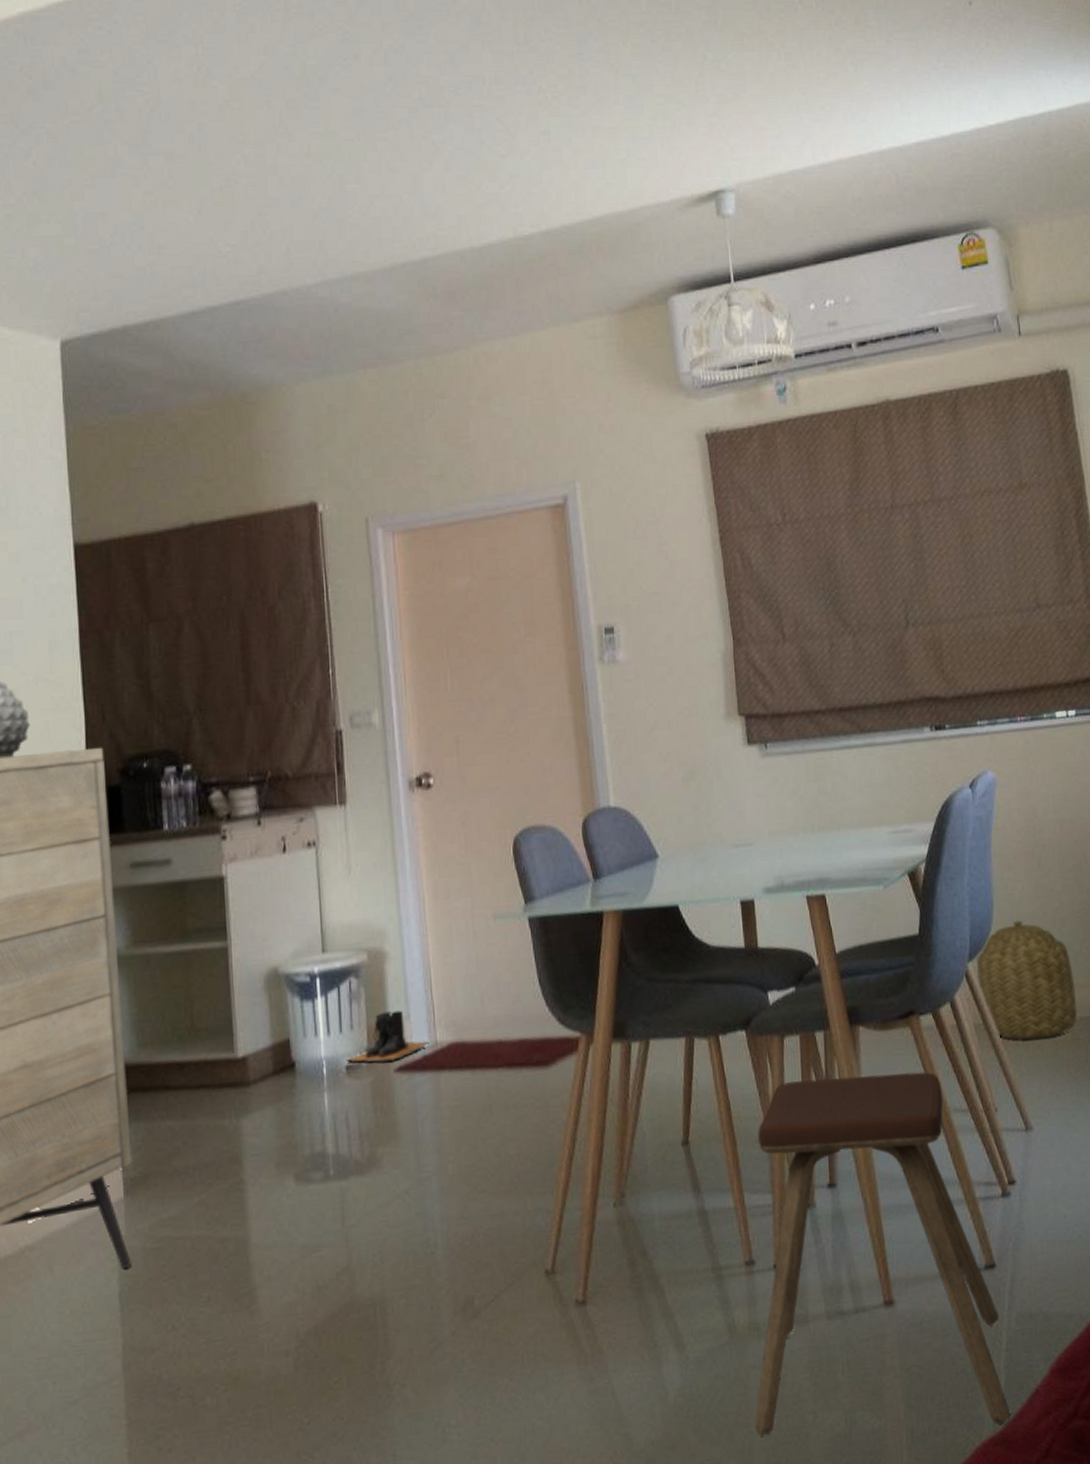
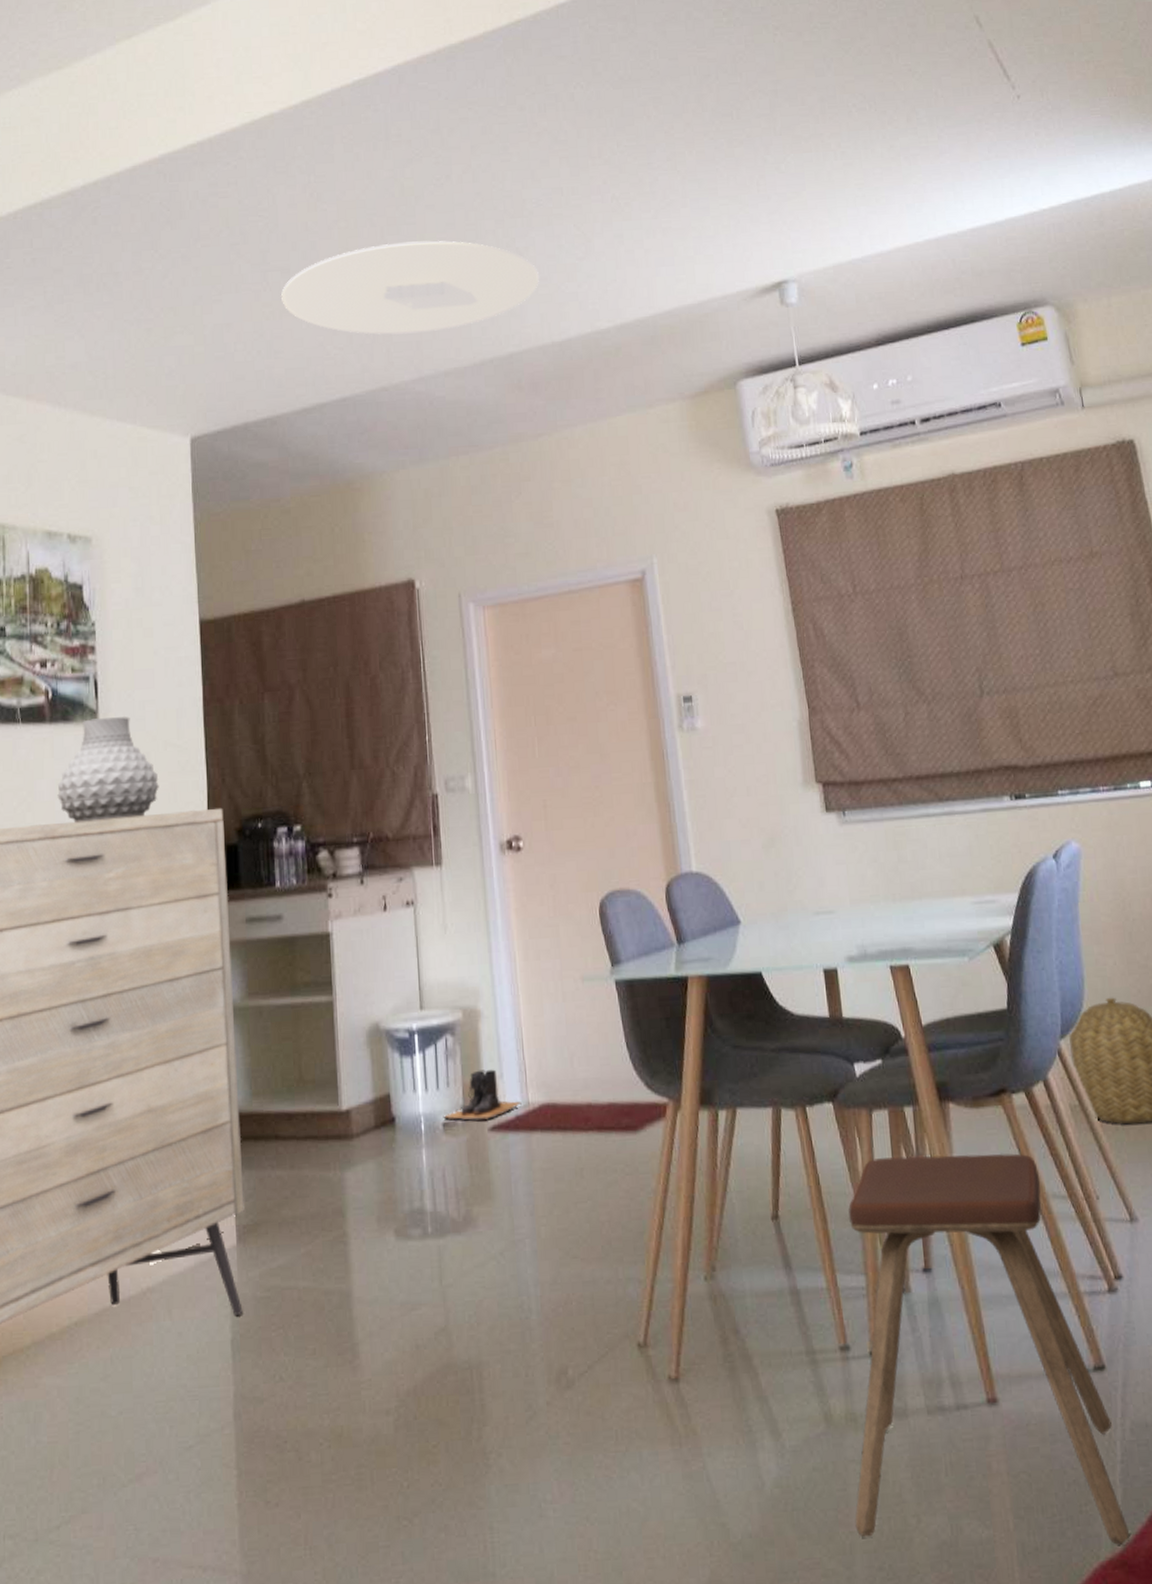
ceiling light: none [165,128,457,232] -> present [281,241,539,335]

